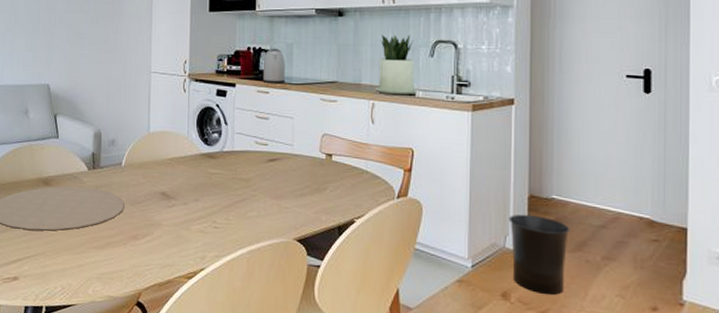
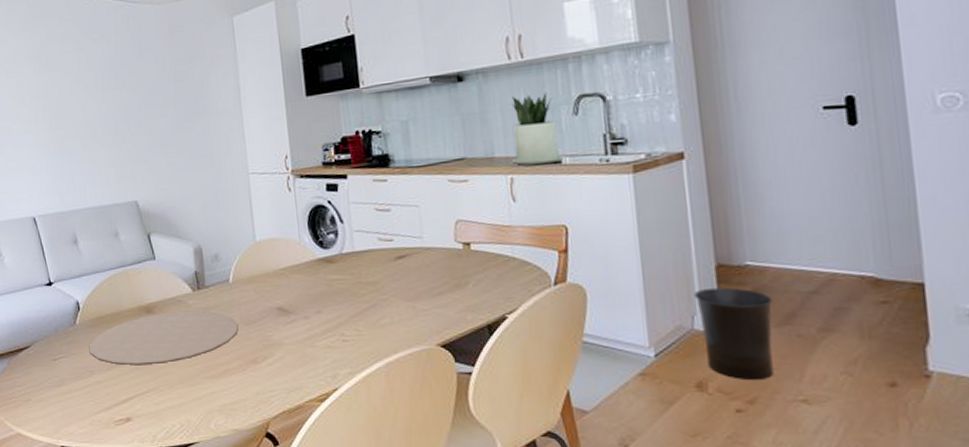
kettle: present [262,48,286,84] -> none [375,128,405,171]

